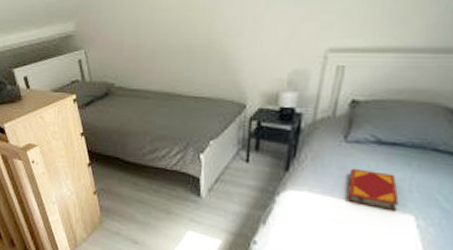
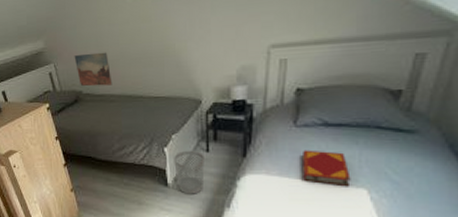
wall art: none [108,41,149,80] -> present [74,52,113,87]
wastebasket: none [209,158,243,207] -> present [174,150,205,194]

